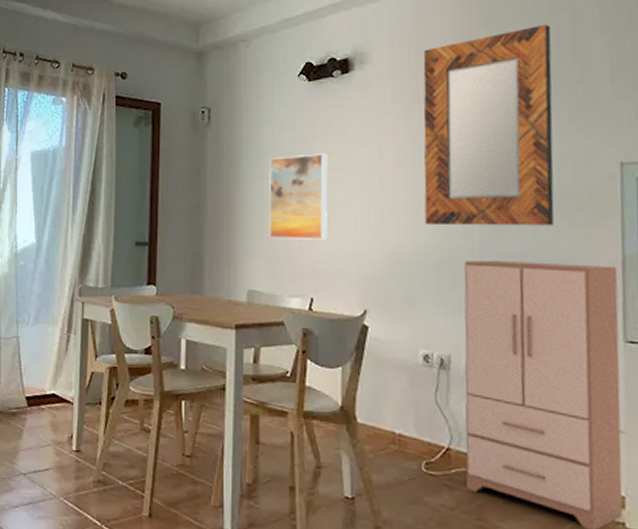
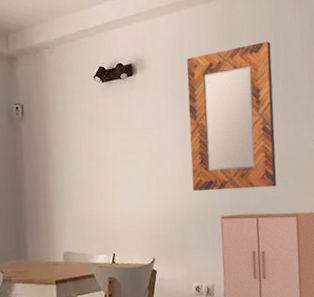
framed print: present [268,153,328,240] -> none [74,140,123,210]

